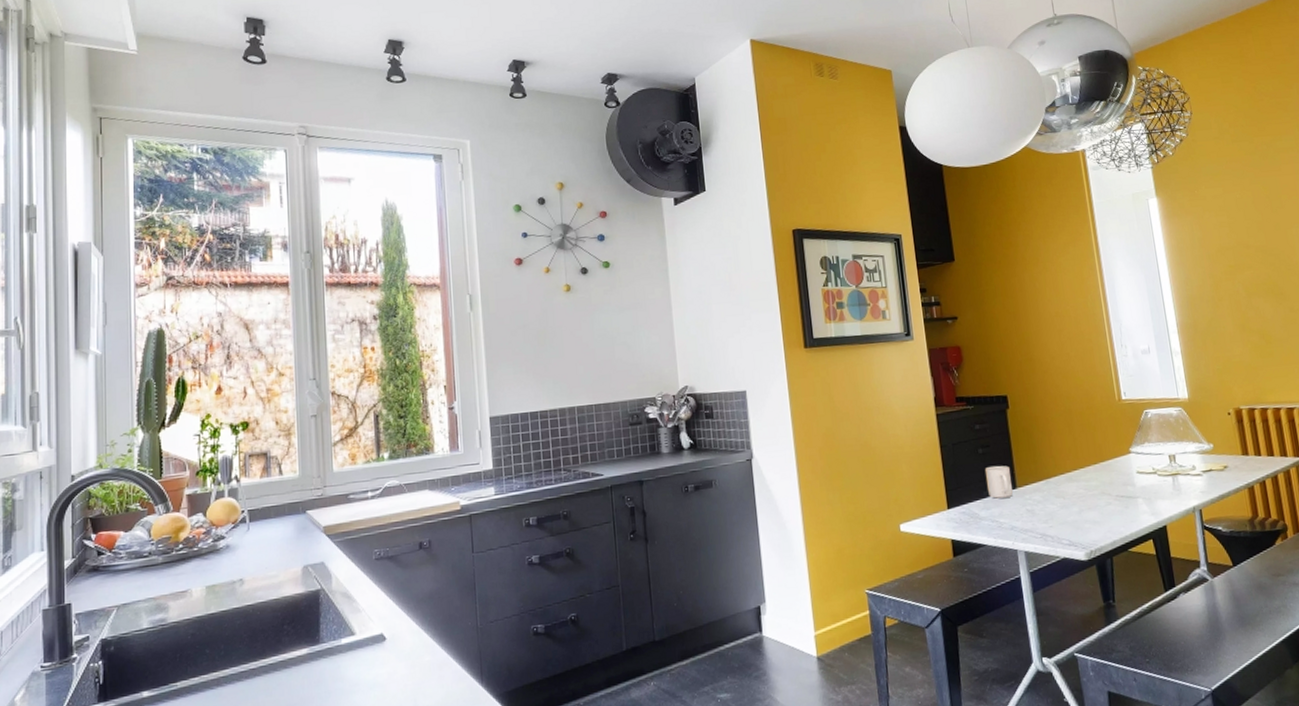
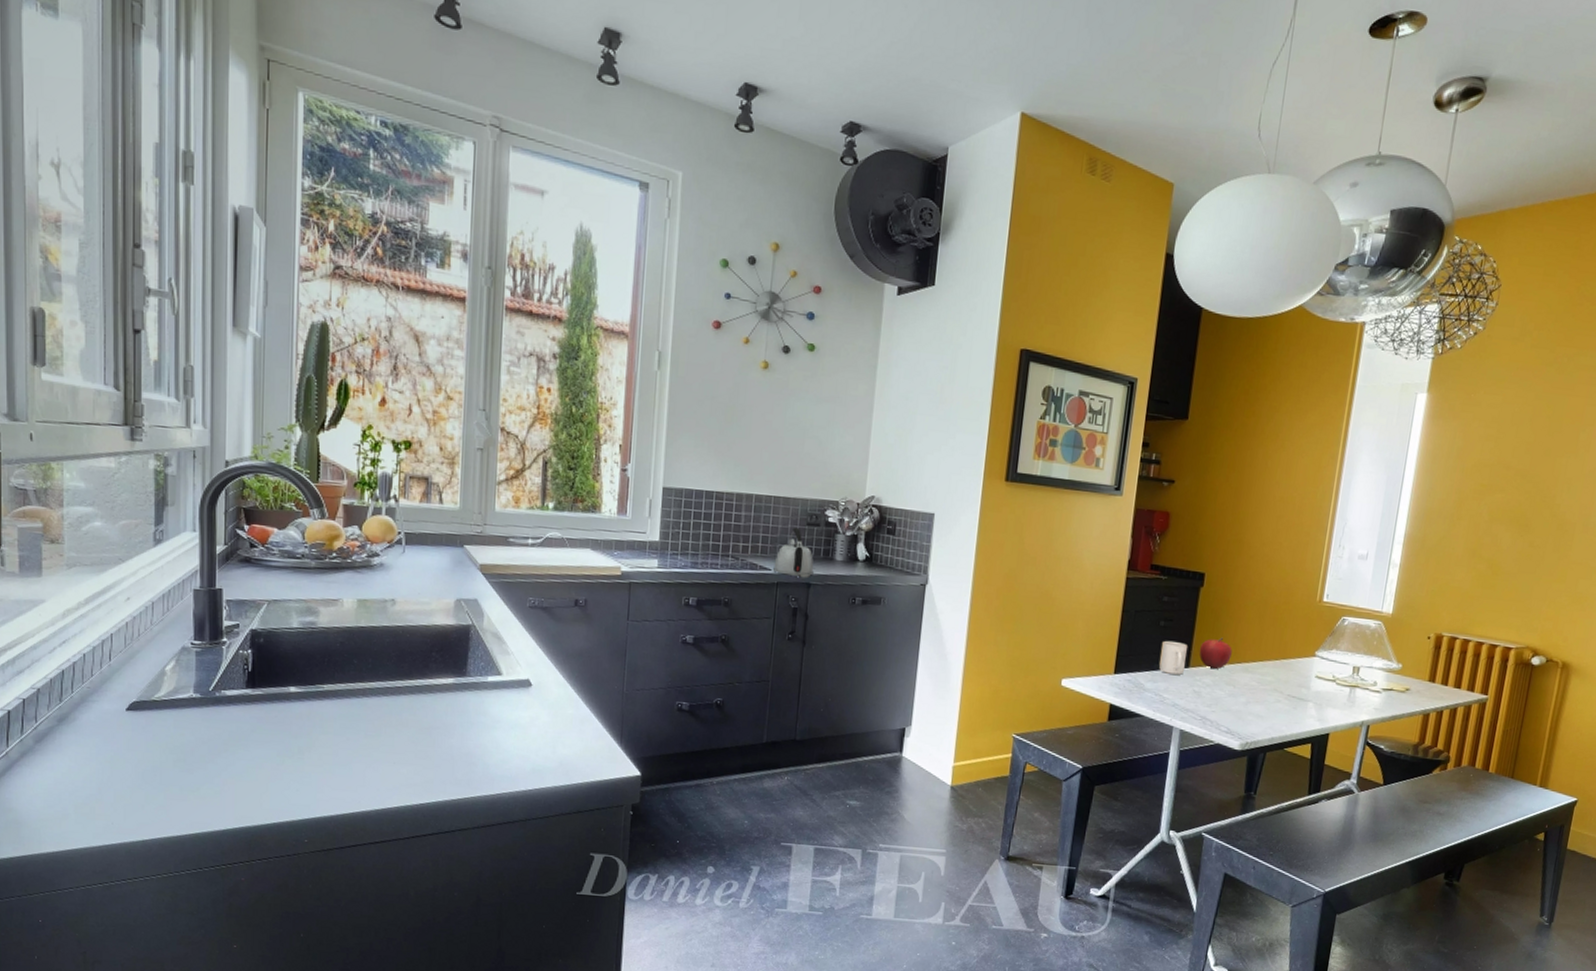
kettle: none [605,429,644,478] -> present [773,527,814,579]
fruit: none [1021,452,1053,485] -> present [1199,637,1232,669]

